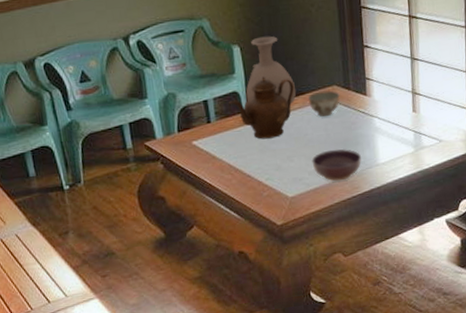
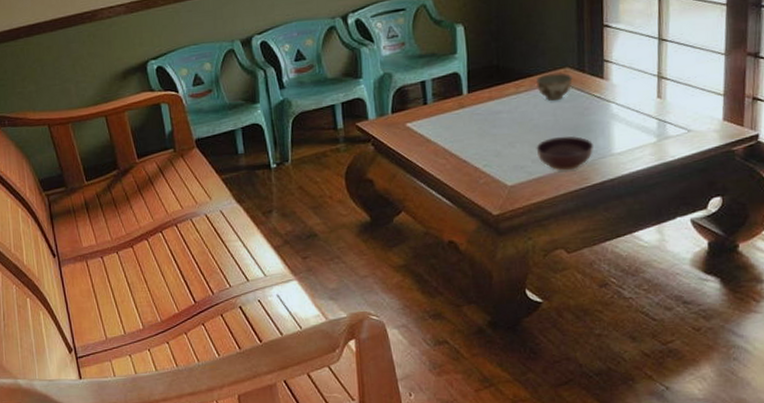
teapot: present [228,76,295,139] -> none [447,57,522,123]
vase: present [245,36,297,104] -> none [467,14,524,87]

